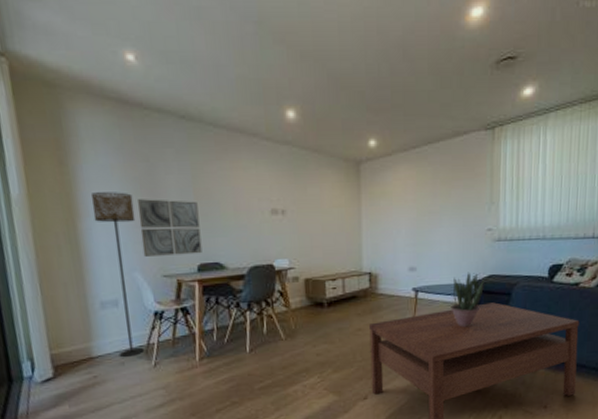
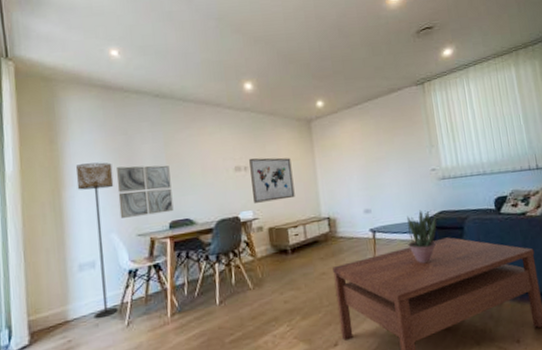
wall art: none [288,200,336,251] -> present [249,157,295,203]

